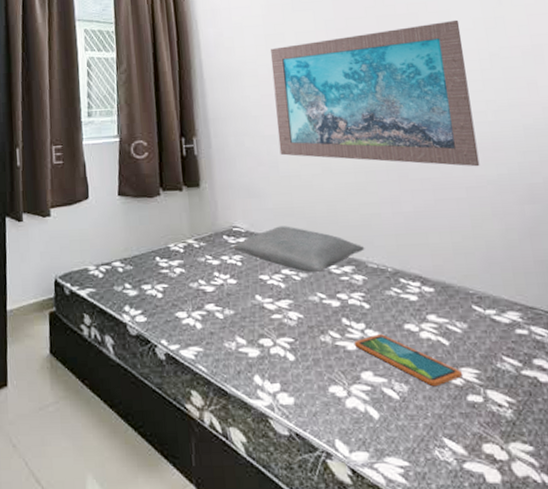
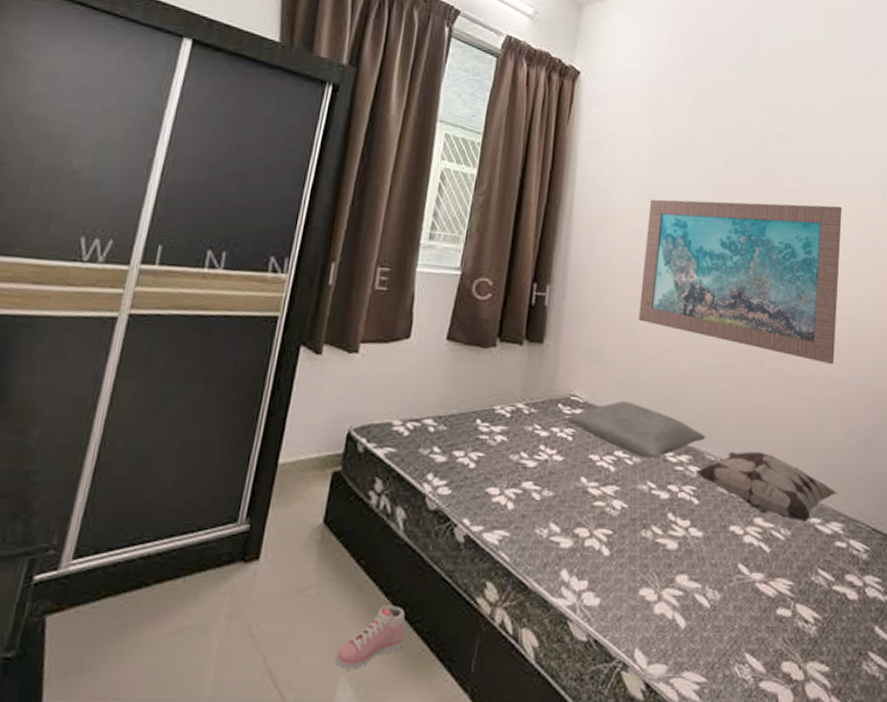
sneaker: none [80,415,133,468] -> present [334,605,405,670]
tablet: present [353,334,462,387] -> none [675,534,776,597]
decorative pillow: none [361,254,509,314] -> present [695,451,838,521]

